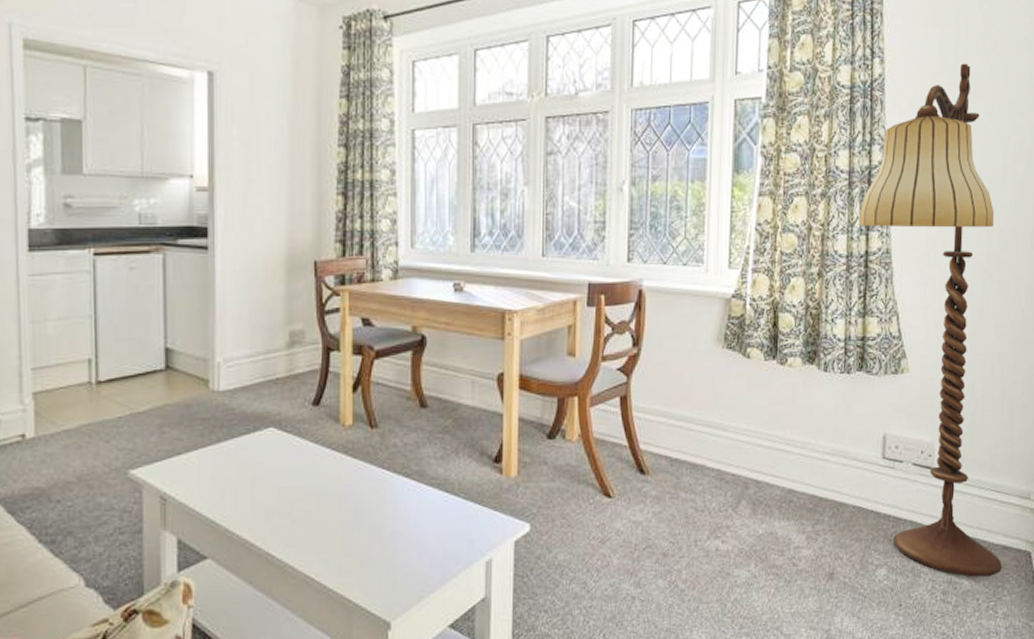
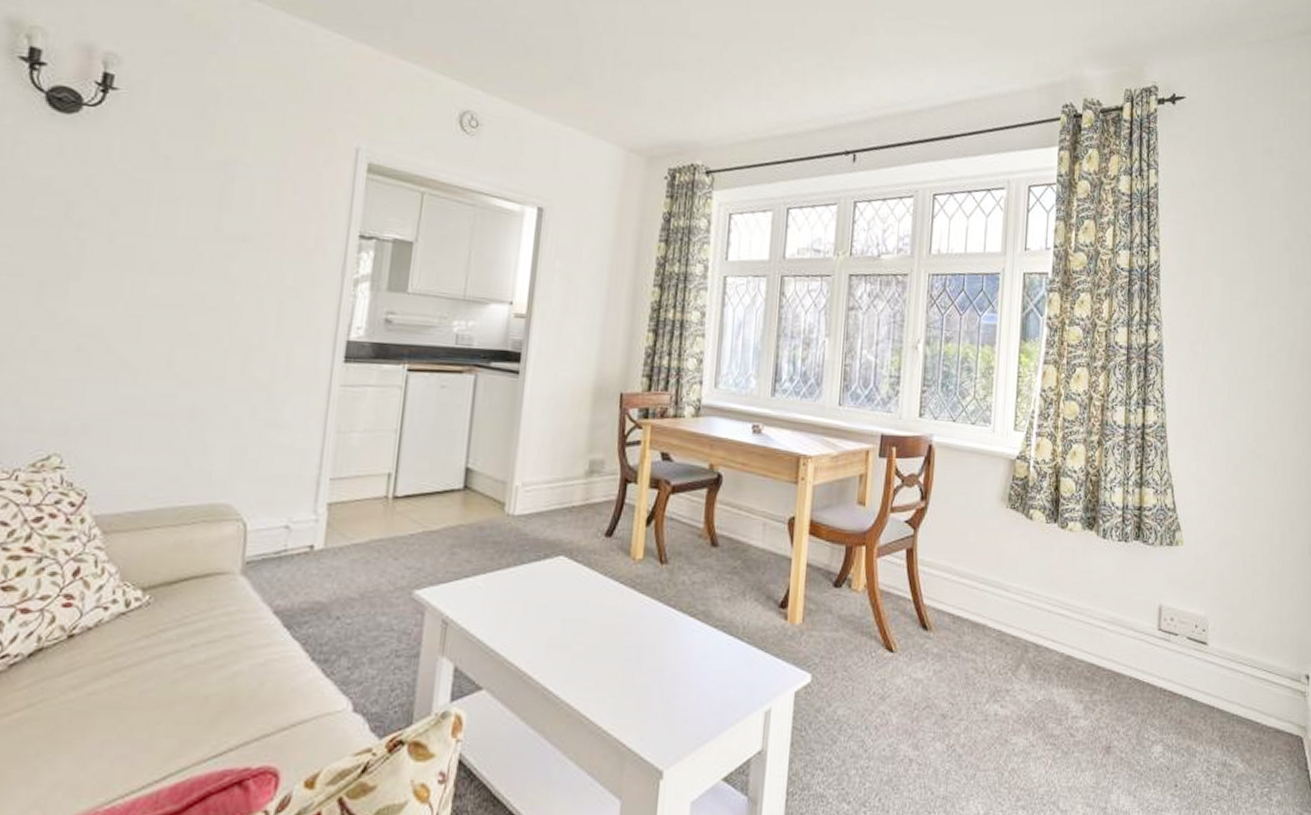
floor lamp: present [859,63,1002,578] -> none [1137,257,1275,760]

